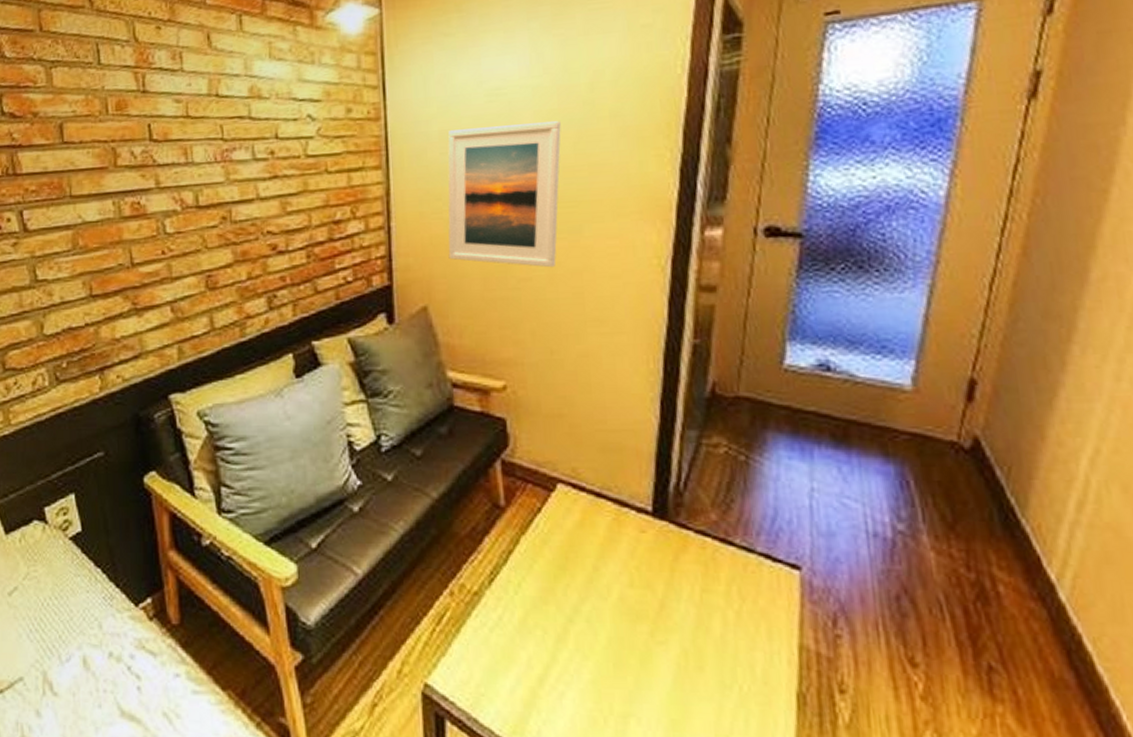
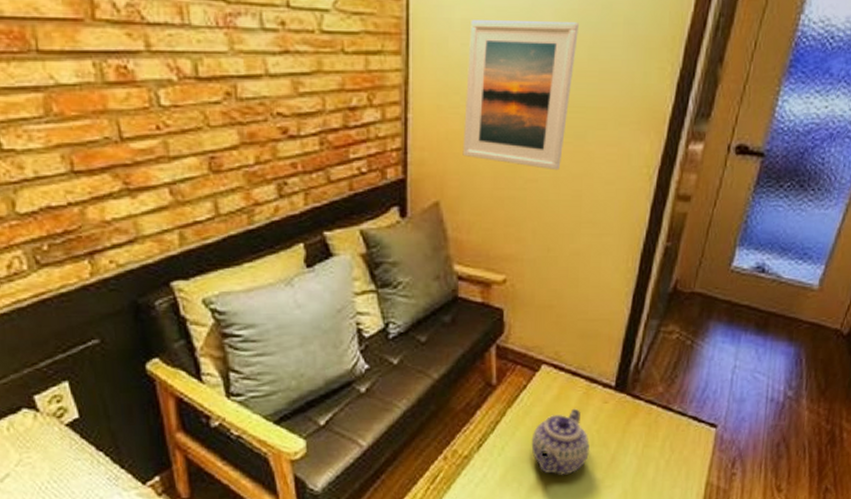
teapot: none [553,538,631,623] -> present [531,408,590,475]

